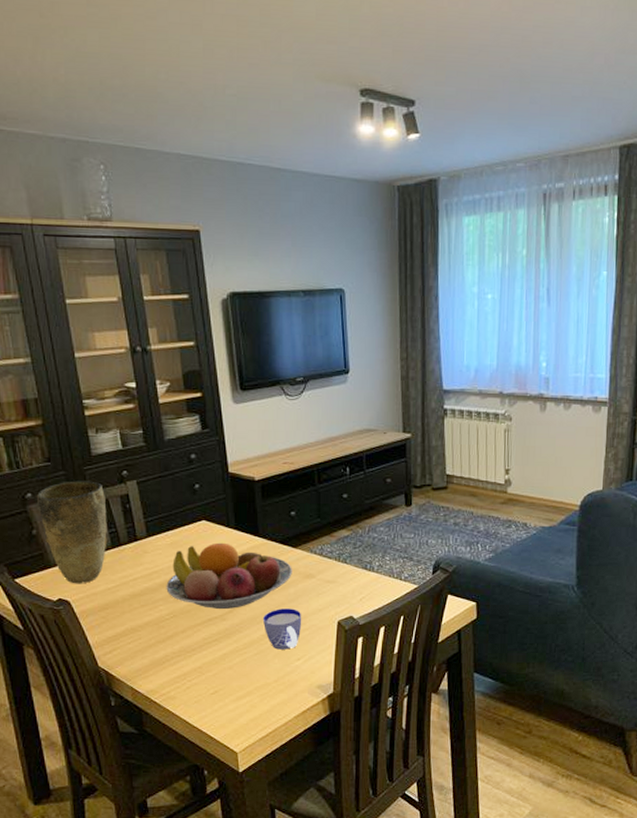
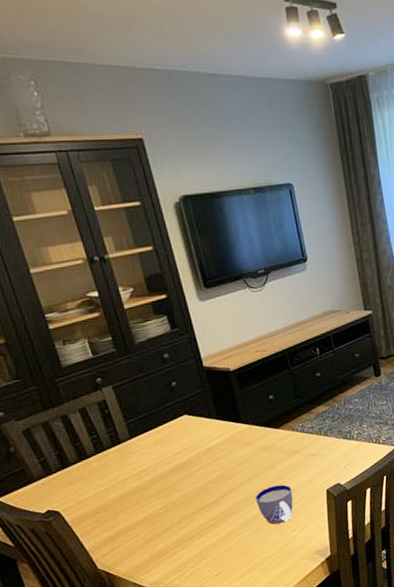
vase: present [36,481,107,584] -> none [8,392,91,494]
fruit bowl: present [166,542,292,610] -> none [156,433,278,497]

